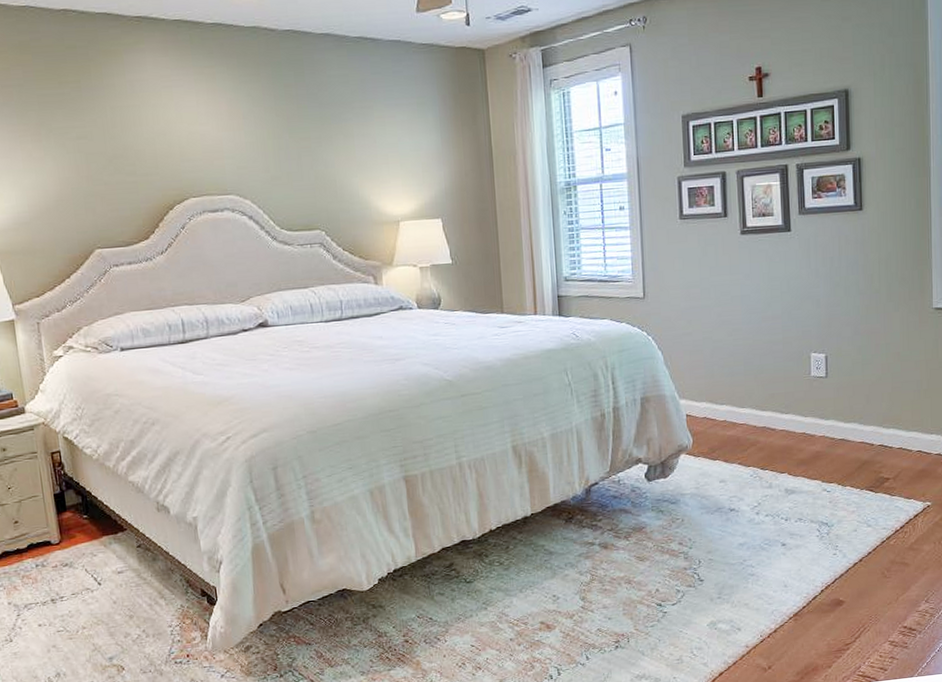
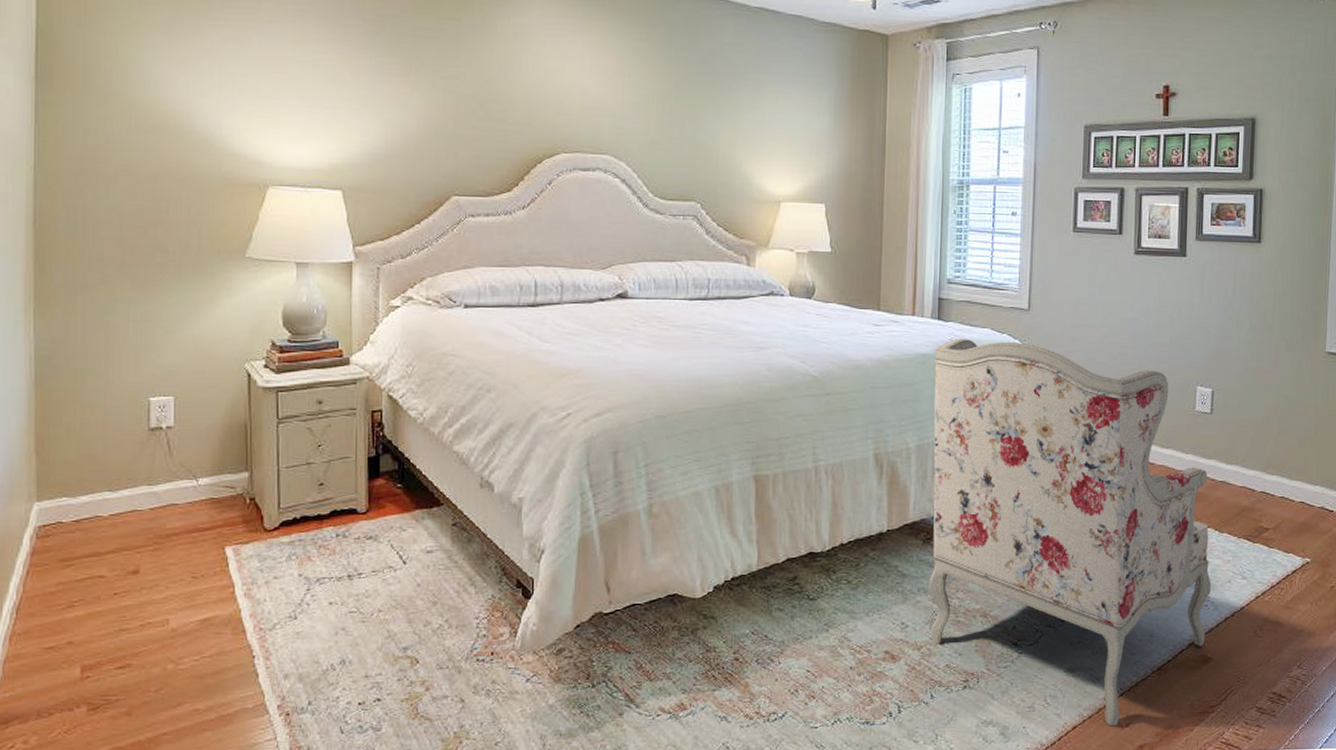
armchair: none [559,329,838,670] -> present [929,337,1211,727]

